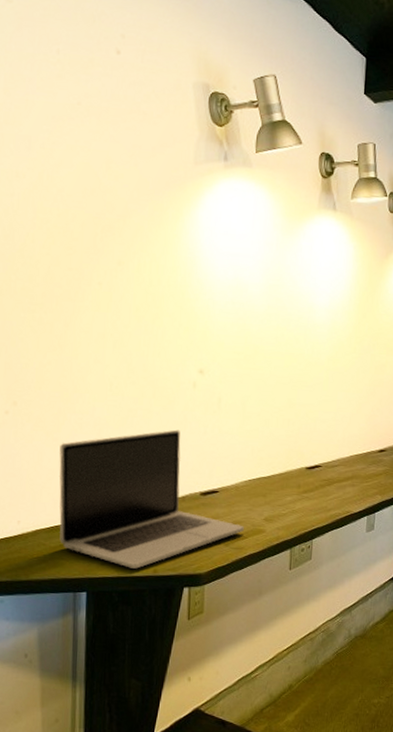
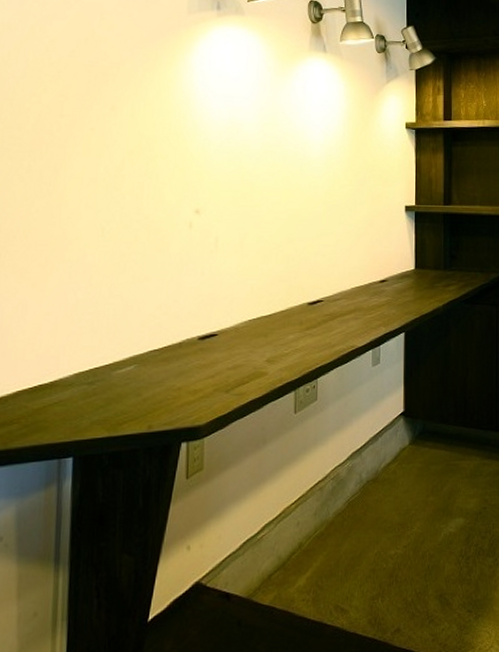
laptop: present [58,429,244,569] -> none [44,272,245,426]

